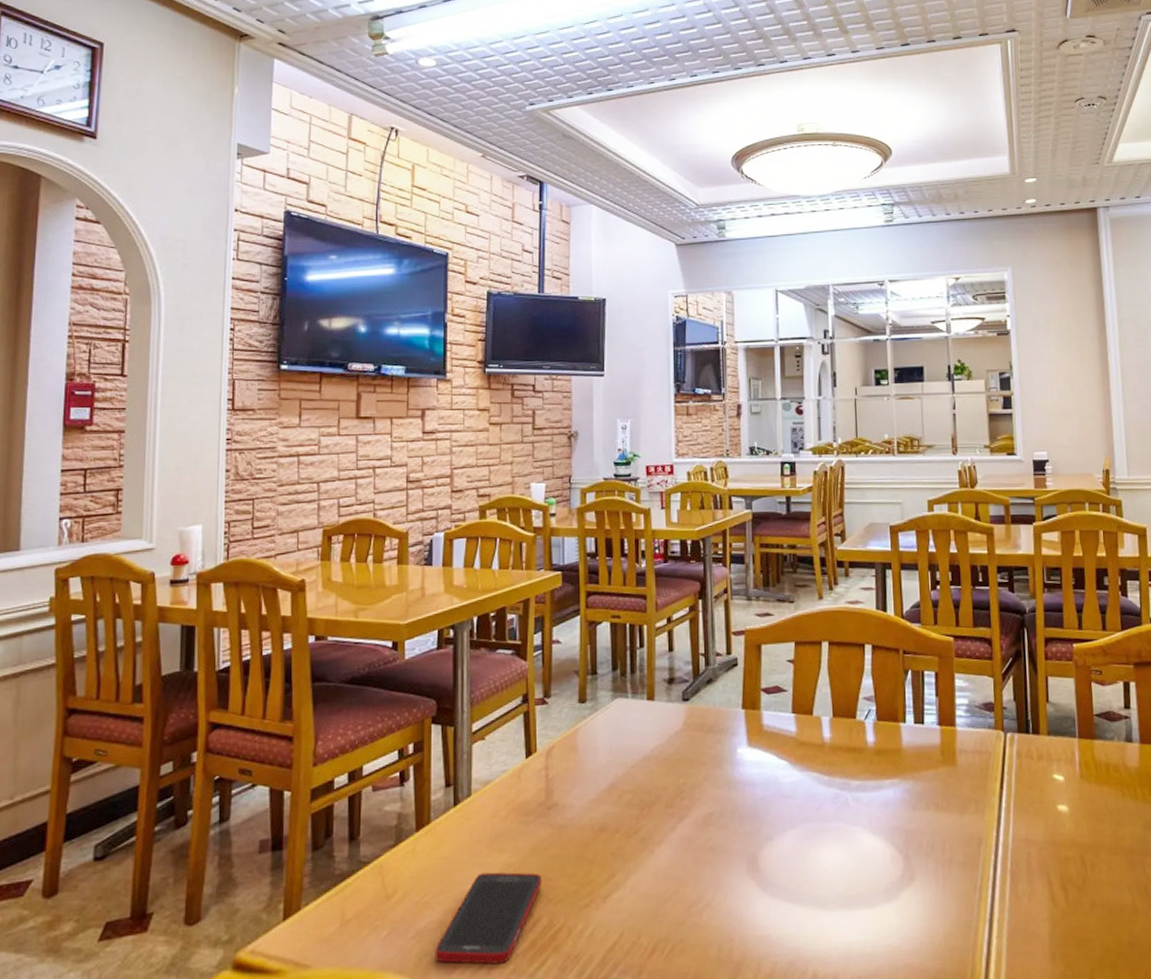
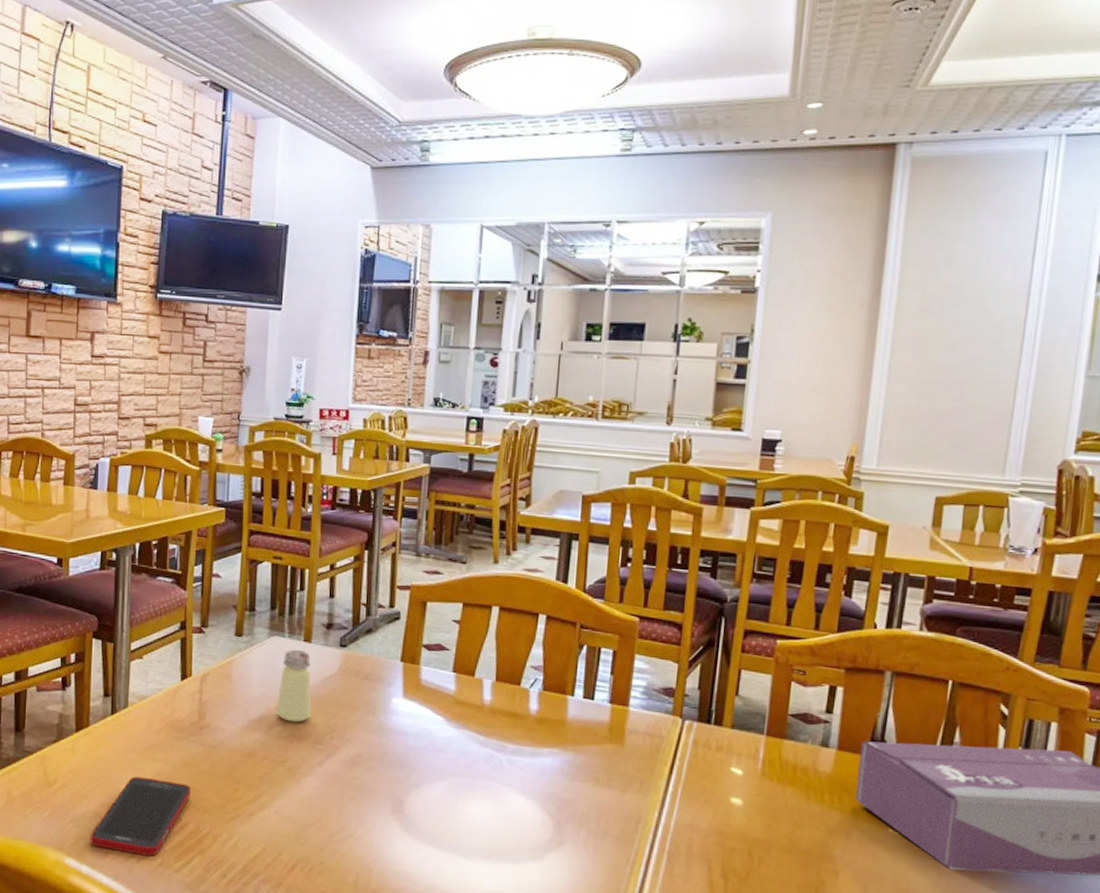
saltshaker: none [625,710,659,788] -> present [277,650,311,723]

